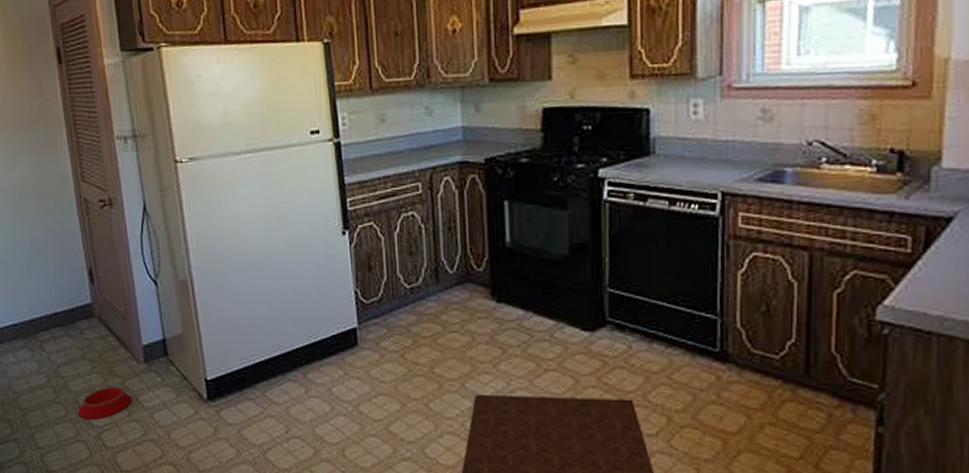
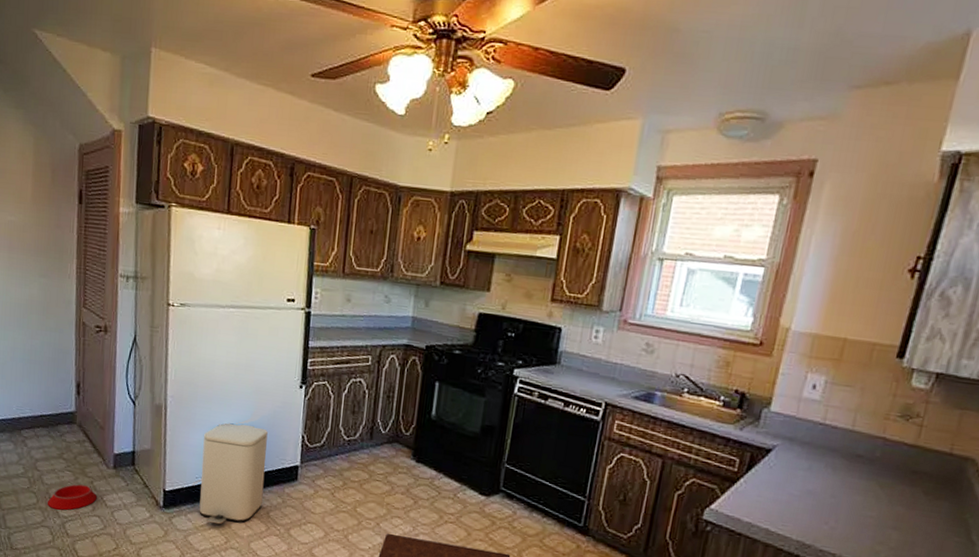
pedal bin: none [240,288,321,412] -> present [199,423,268,525]

